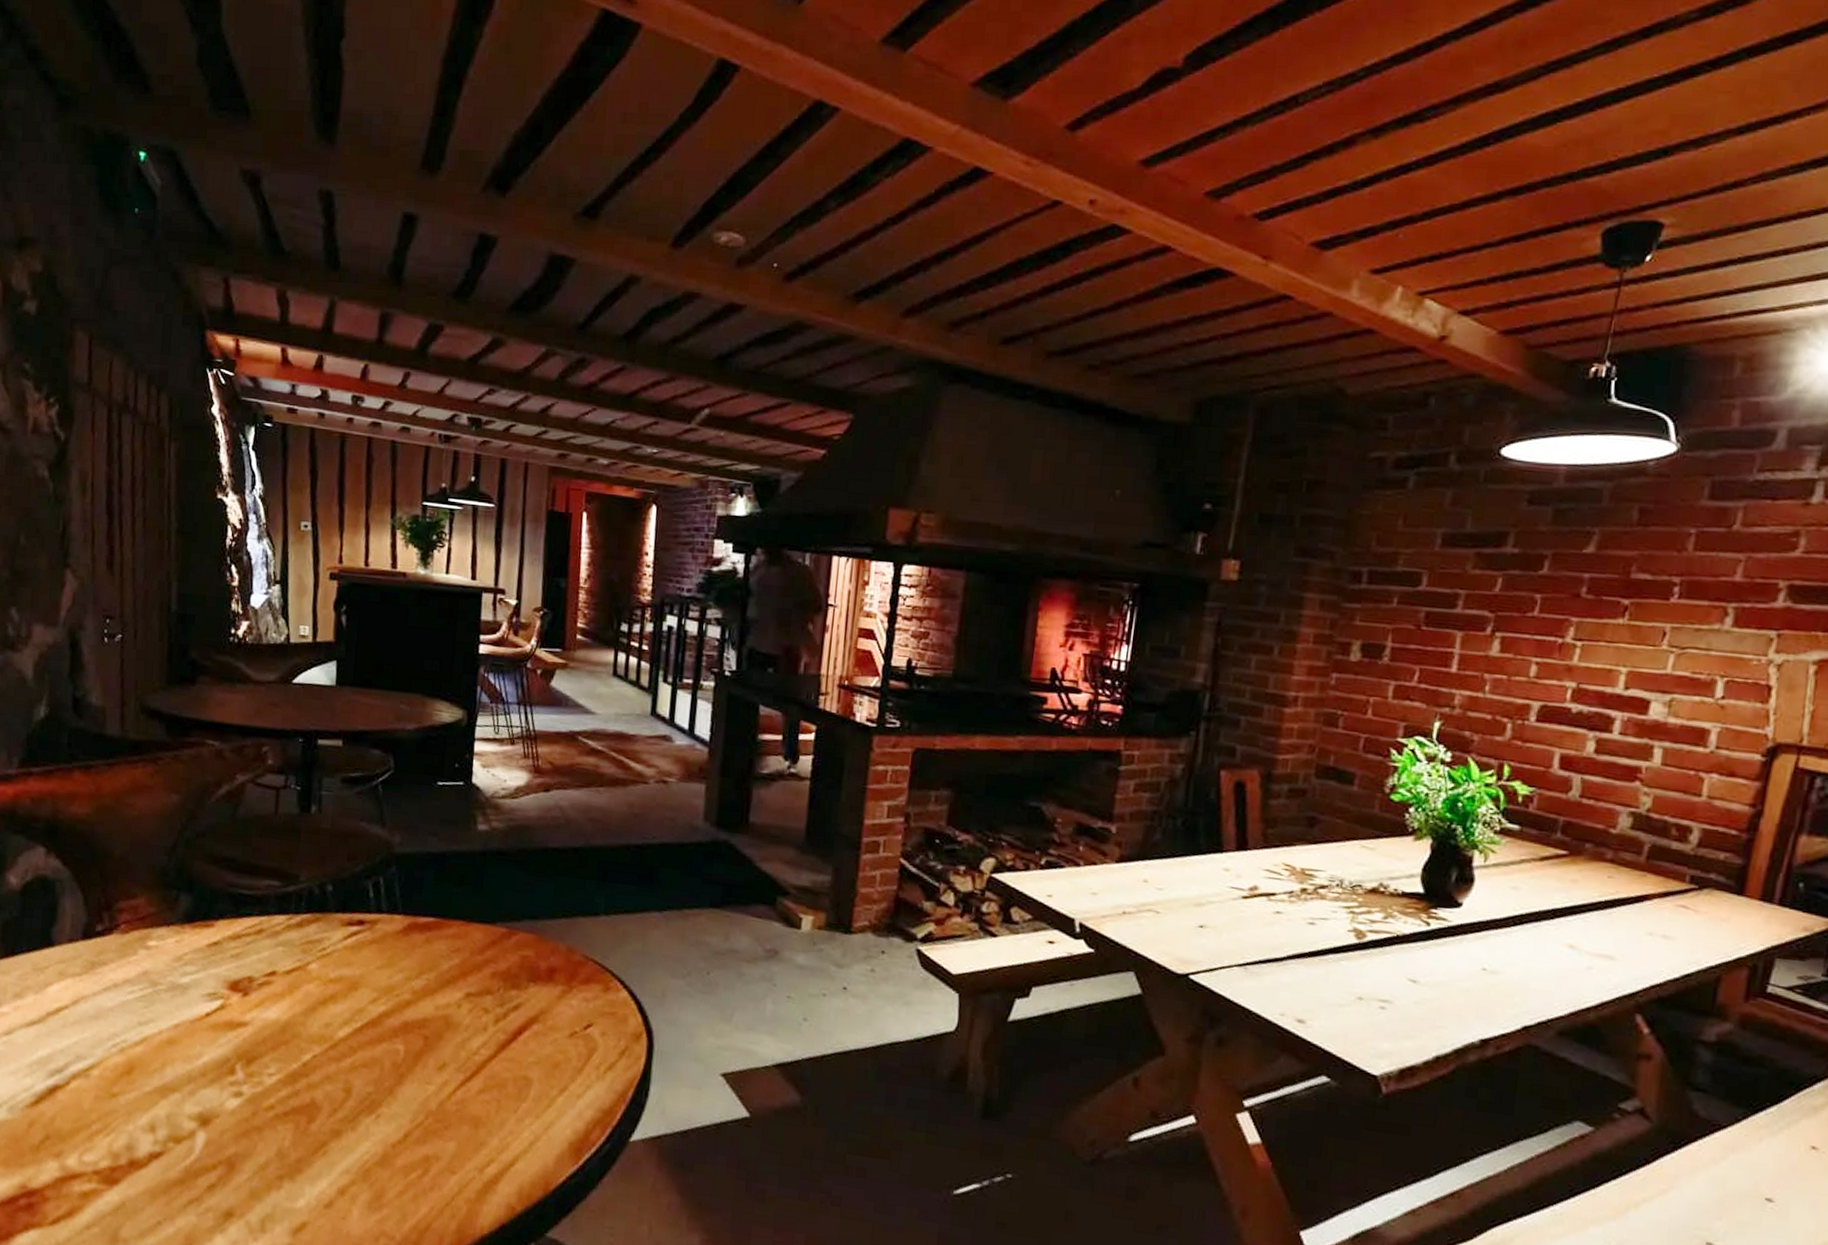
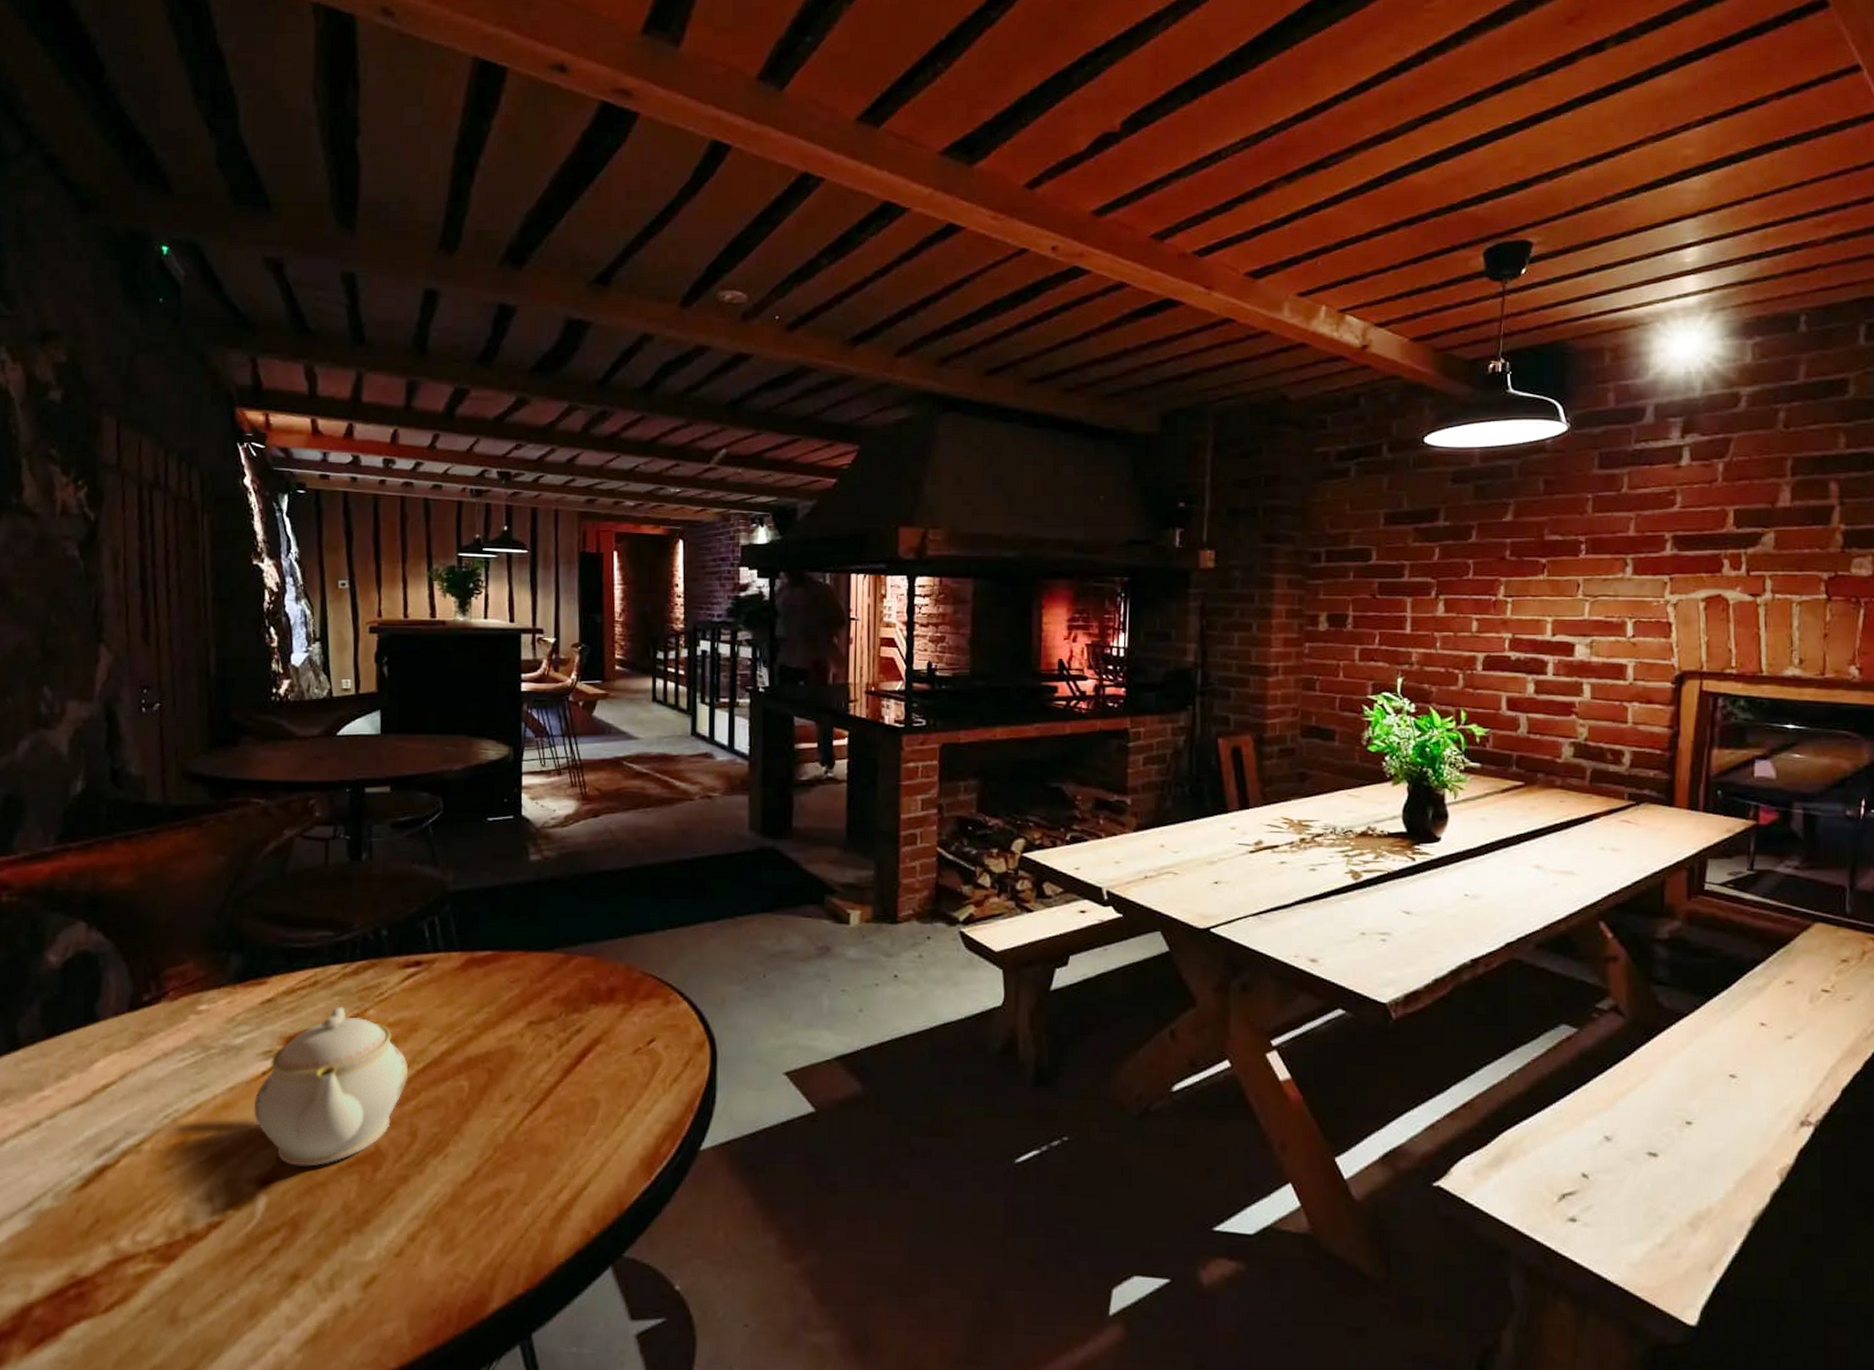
teapot: none [196,957,346,1110] -> present [253,1007,408,1167]

